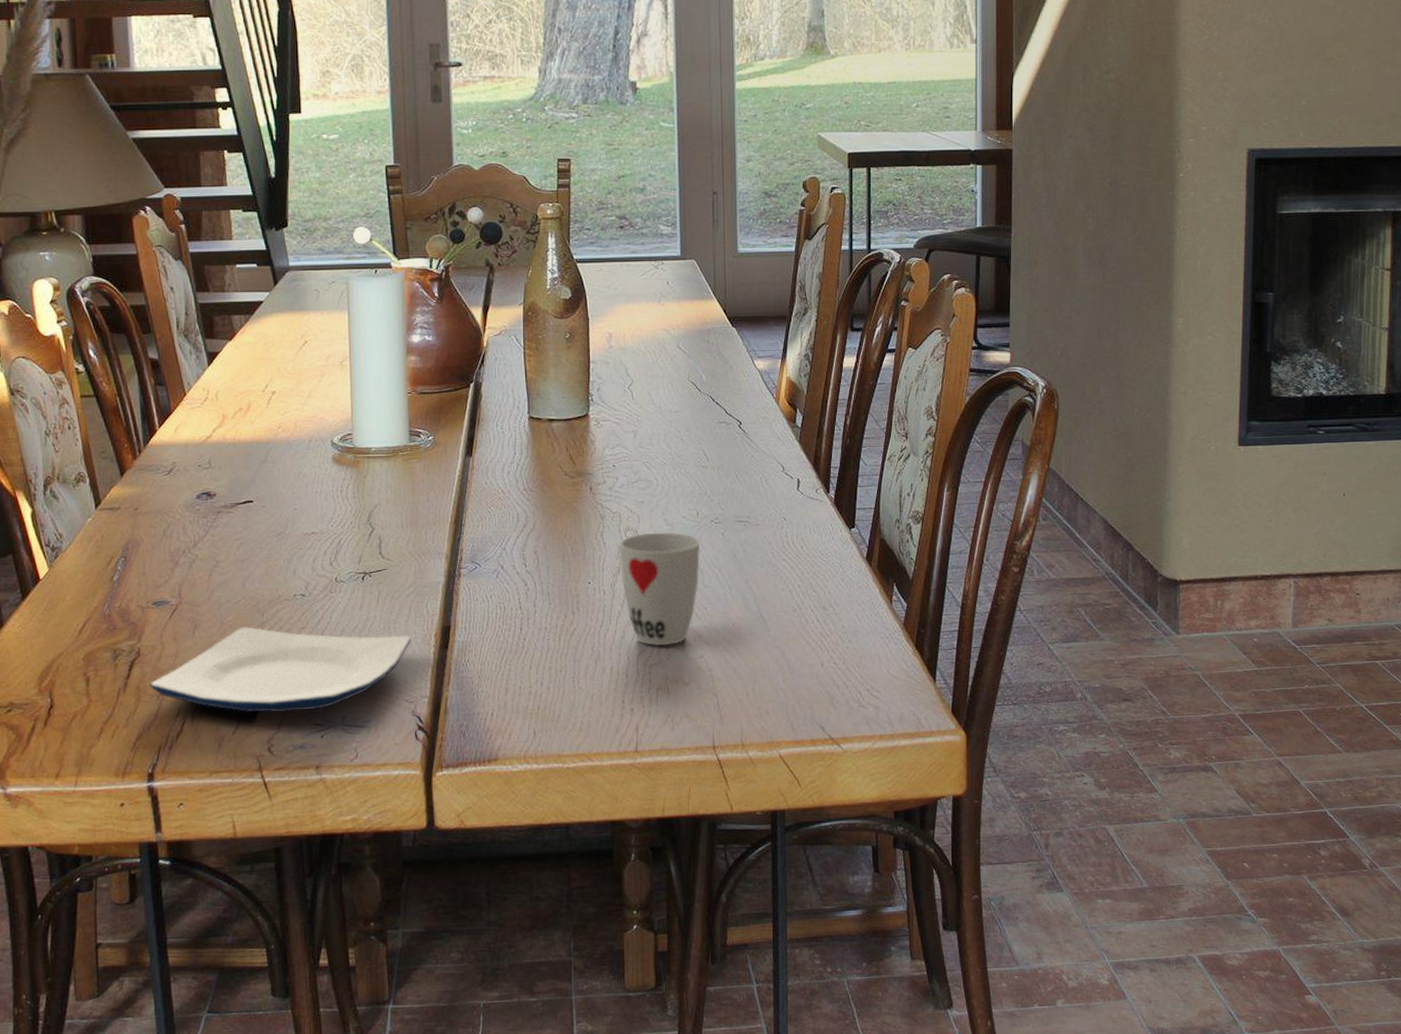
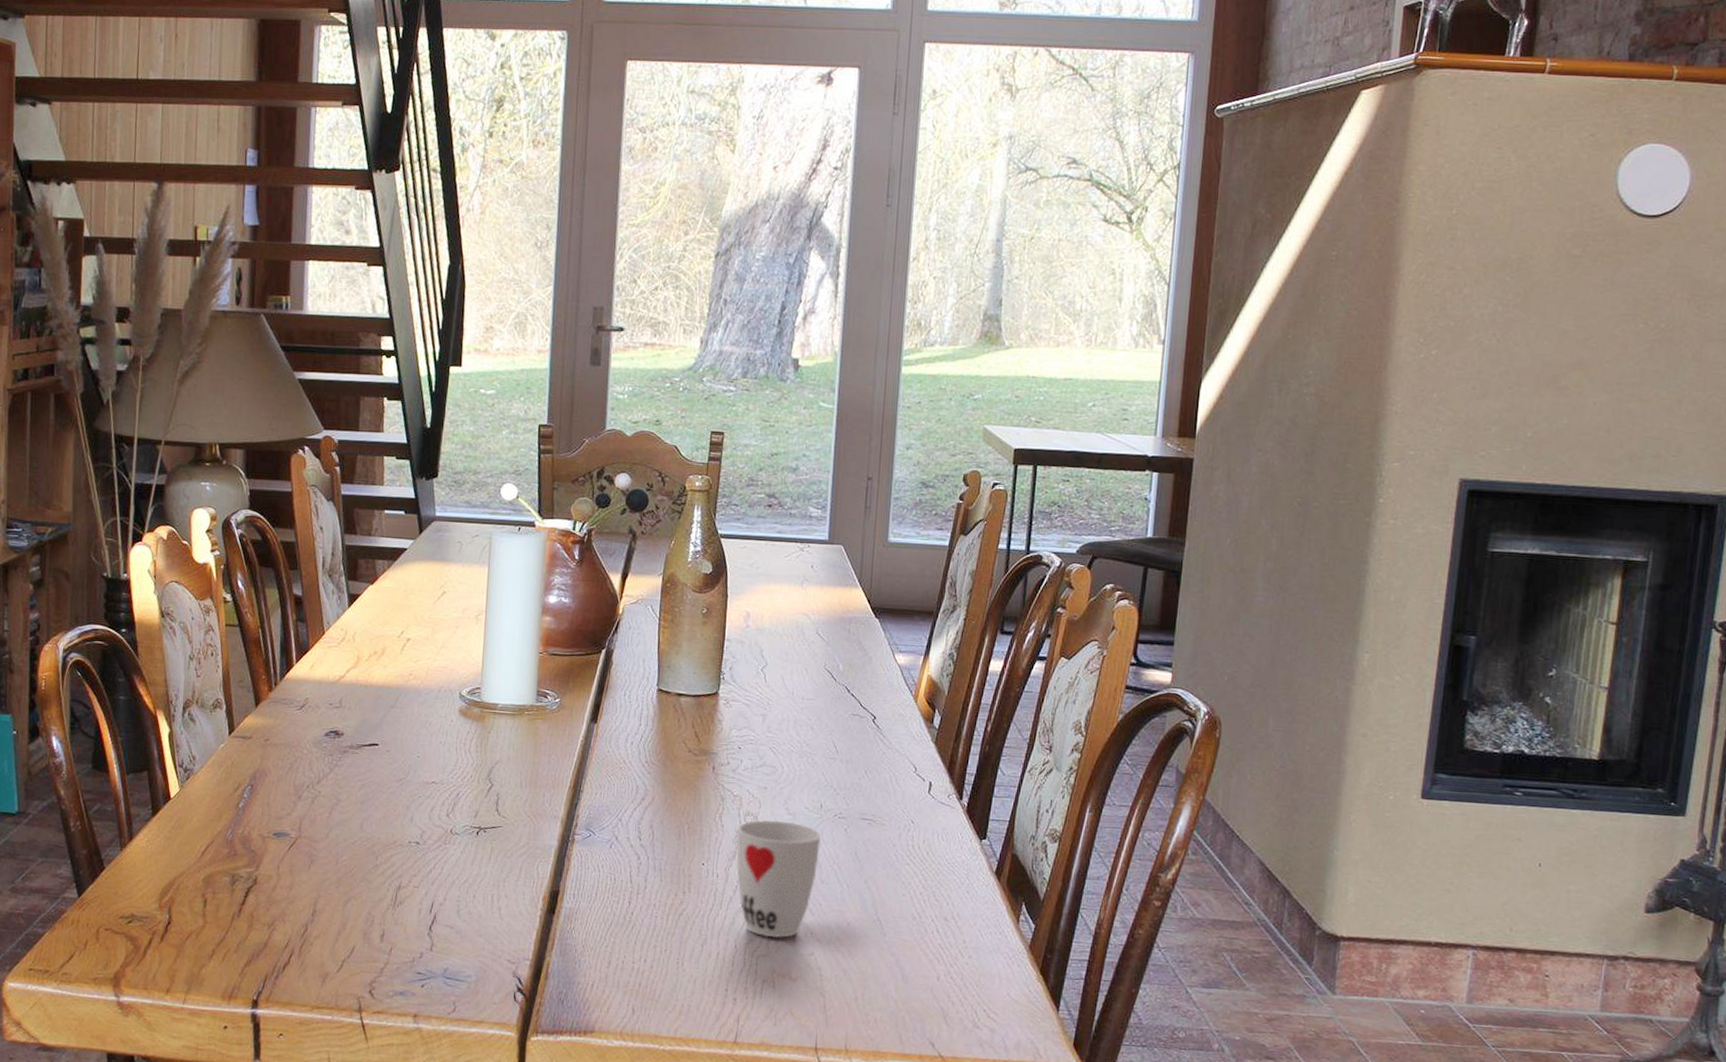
plate: present [150,627,412,713] -> none [263,867,520,959]

